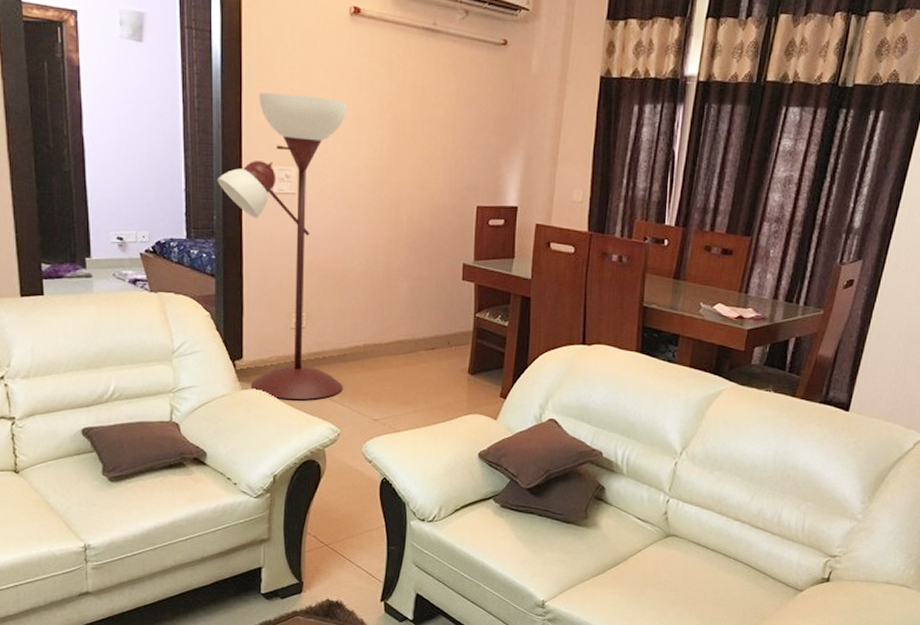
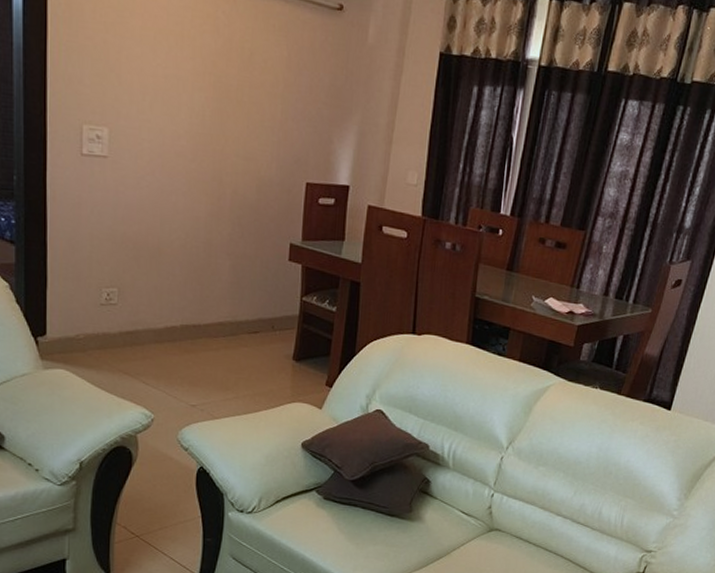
floor lamp: present [217,92,347,400] -> none [17,40,167,382]

